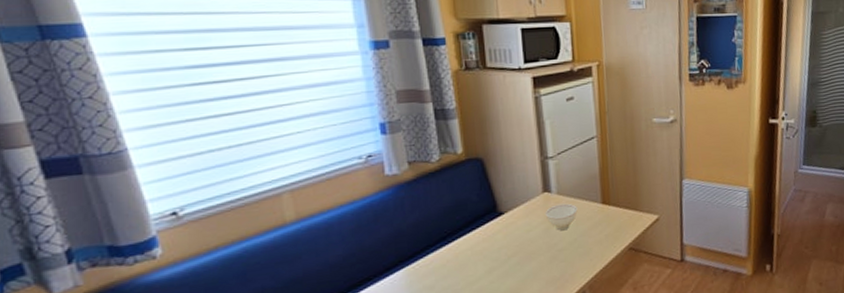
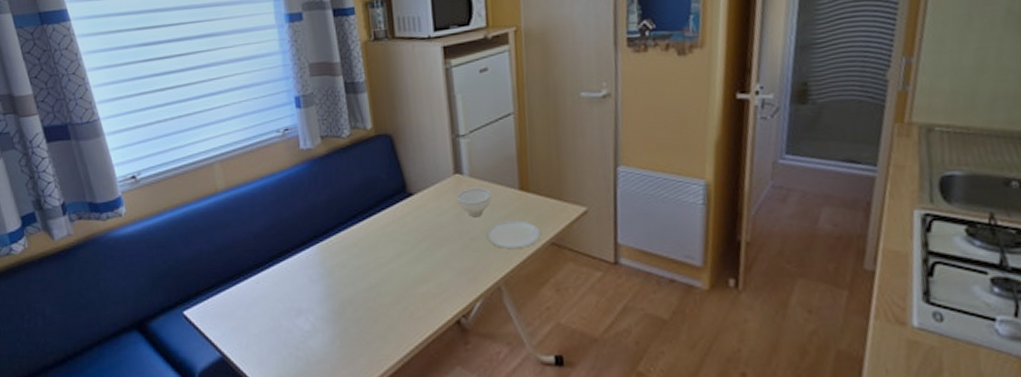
plate: none [573,230,621,257] -> present [487,220,542,250]

